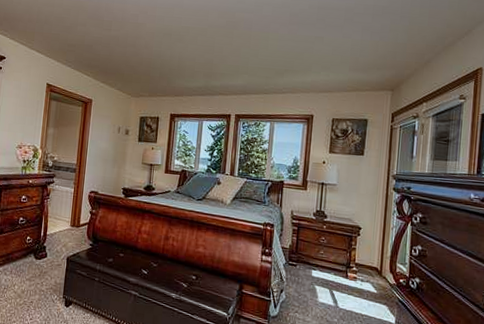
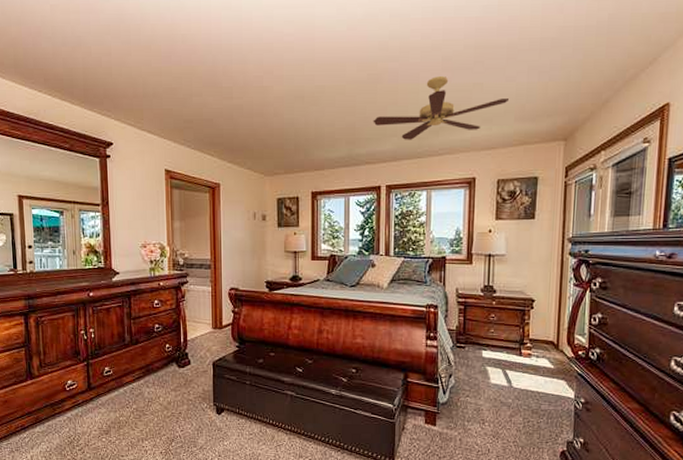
ceiling fan: none [228,28,345,78] -> present [373,76,508,140]

